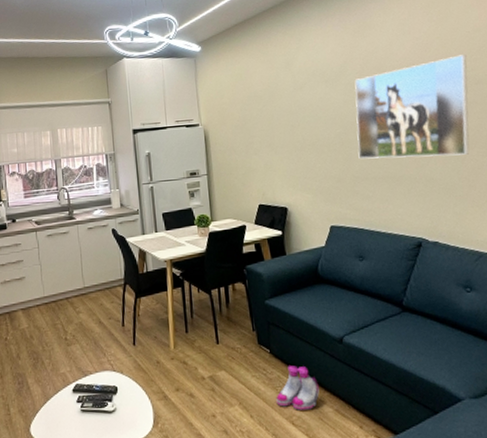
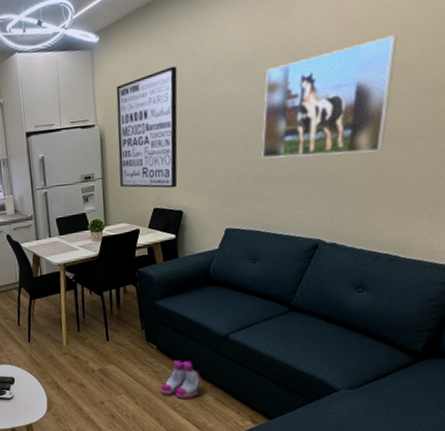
wall art: none [218,74,281,185] -> present [116,66,178,188]

